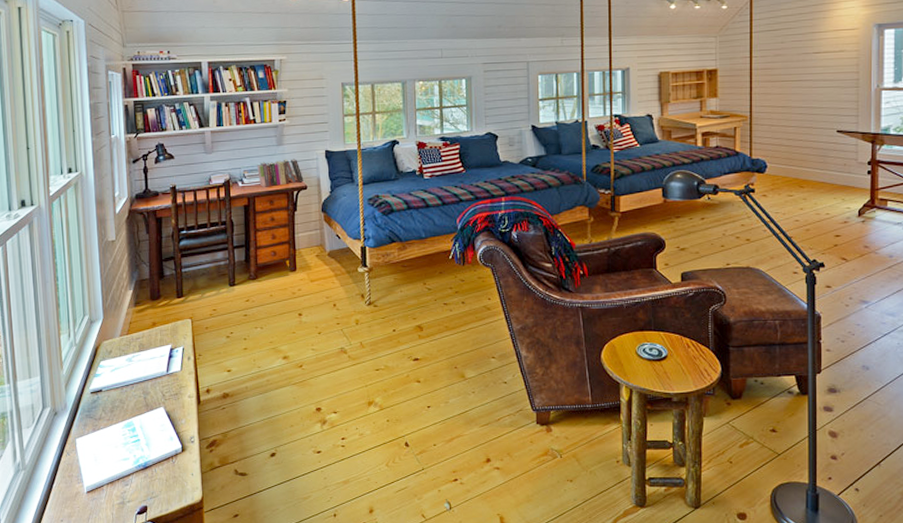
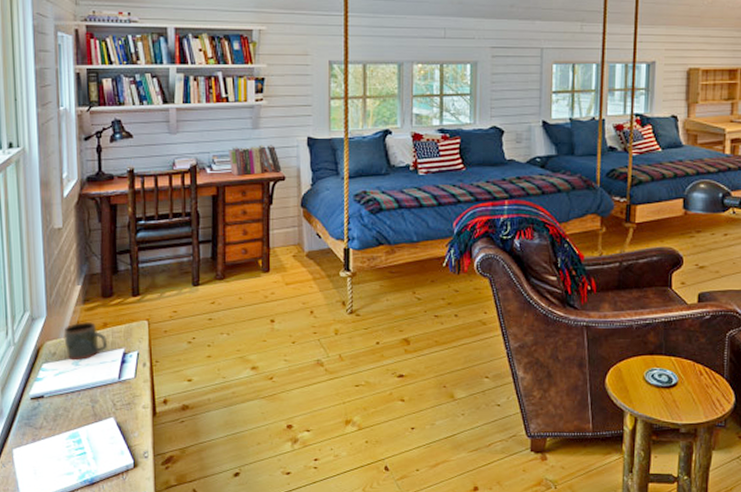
mug: none [118,322,156,357] -> present [63,322,107,361]

